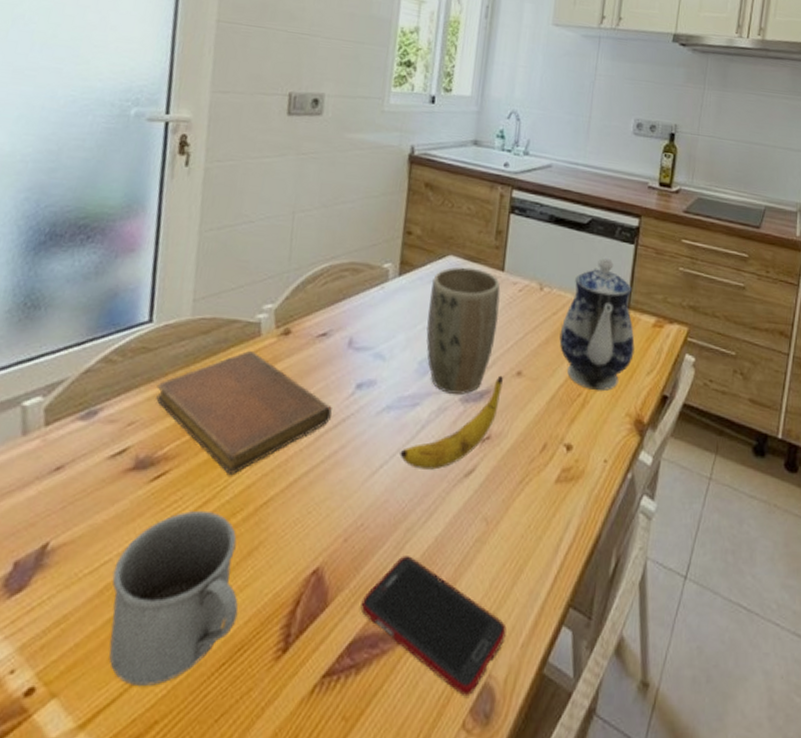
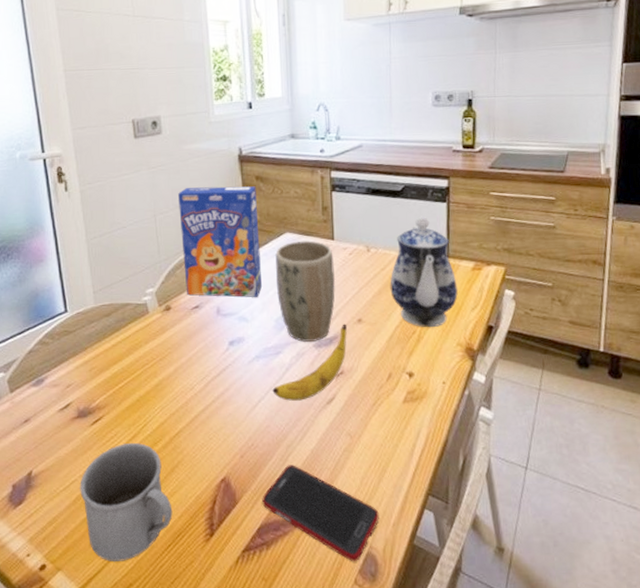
notebook: present [156,351,332,474] -> none [81,326,214,416]
cereal box: none [314,184,423,330] -> present [178,186,262,297]

